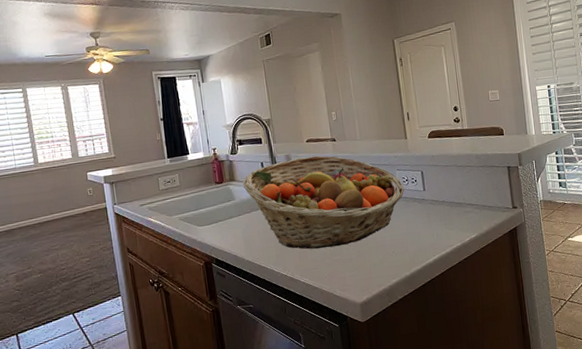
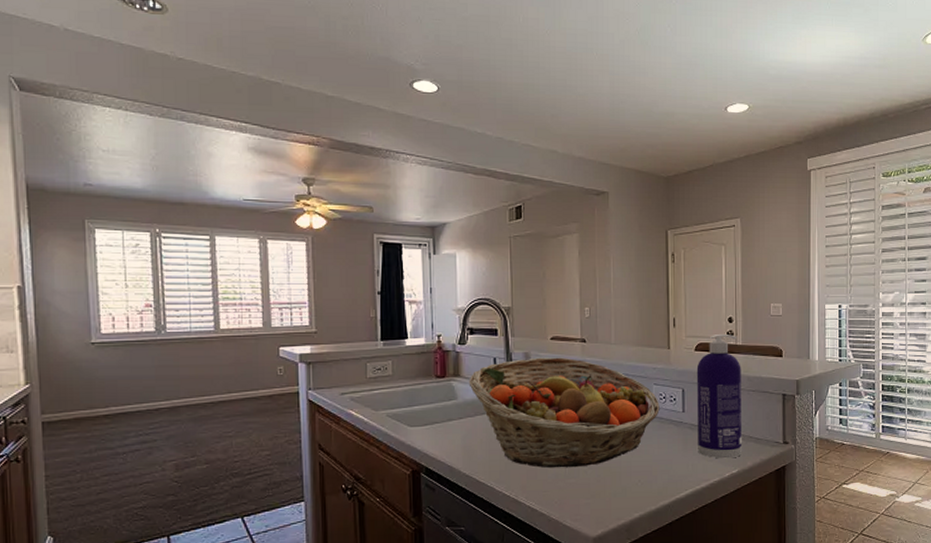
spray bottle: none [431,121,479,227] -> present [696,333,743,459]

